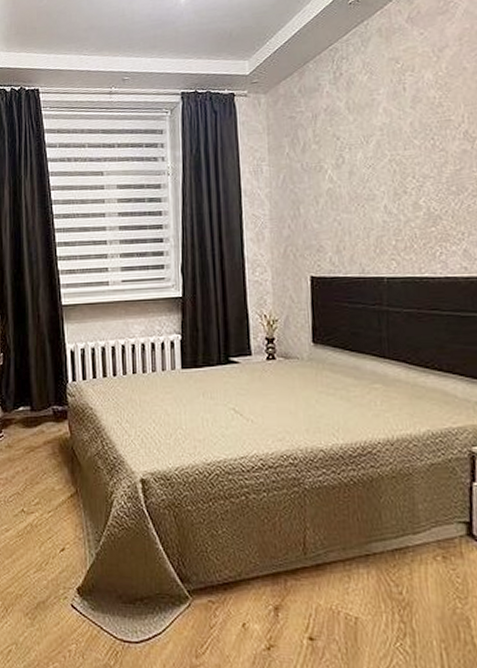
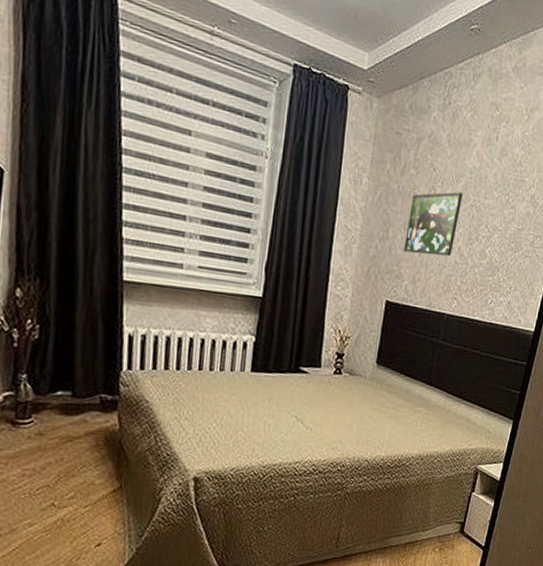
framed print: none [318,152,378,224] -> present [404,192,463,257]

